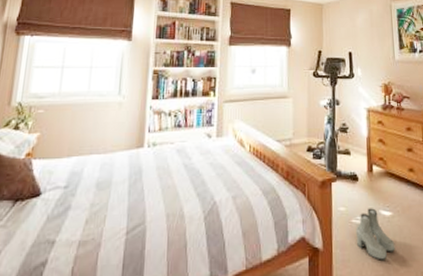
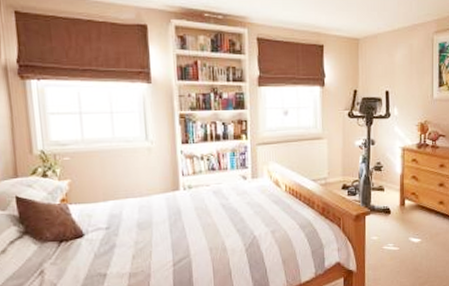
boots: present [355,208,395,260] -> none [386,236,422,278]

